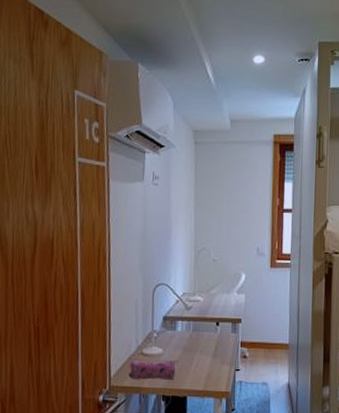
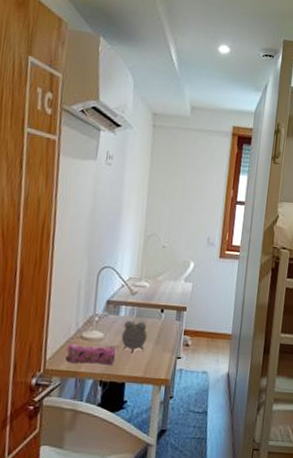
alarm clock: none [180,335,205,368] -> present [121,320,147,354]

